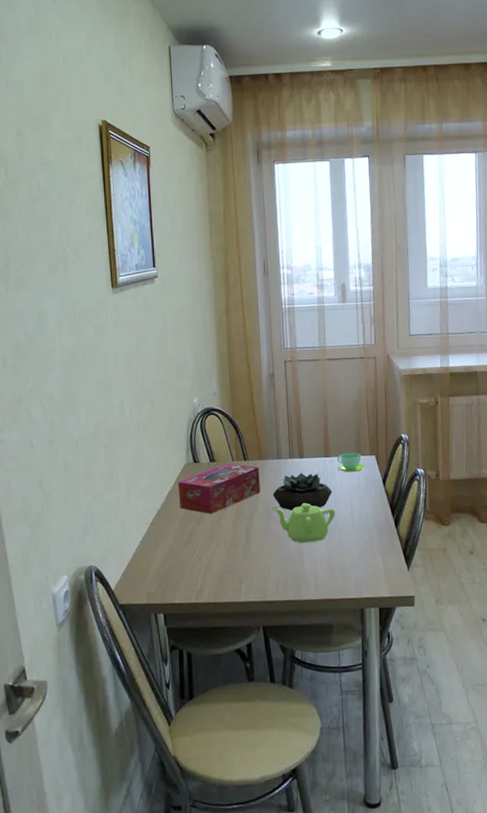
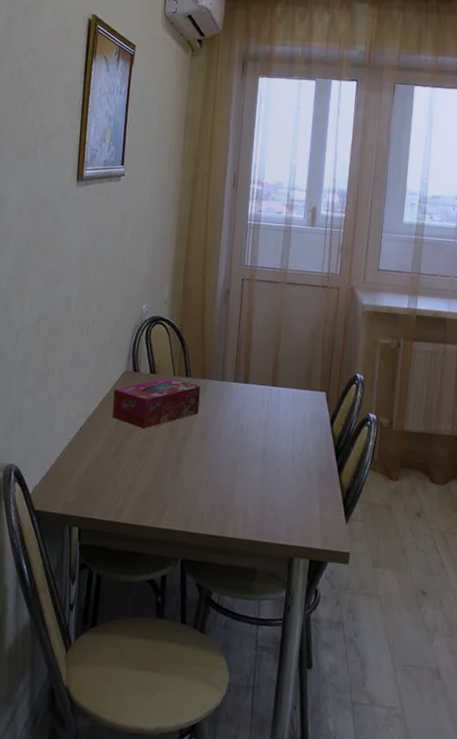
succulent plant: present [272,473,333,511] -> none [211,398,275,440]
teapot: present [273,502,336,543] -> none [209,431,276,476]
cup: present [337,453,365,473] -> none [283,385,314,407]

